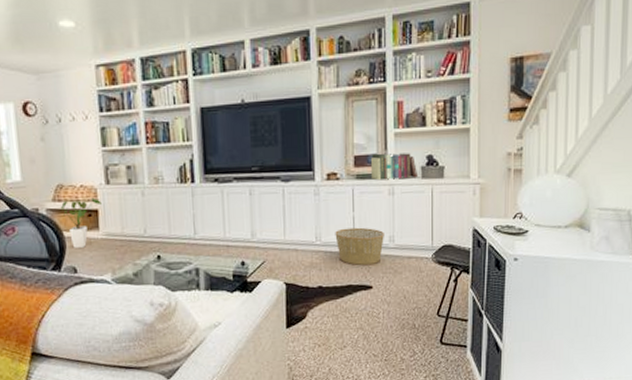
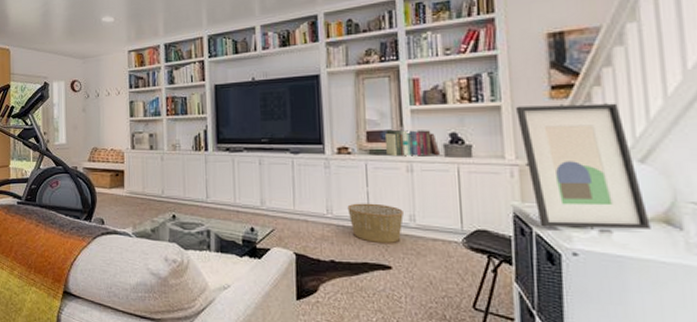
house plant: present [61,197,102,249] -> none [95,160,127,204]
picture frame: none [482,124,570,238] -> present [516,103,651,230]

